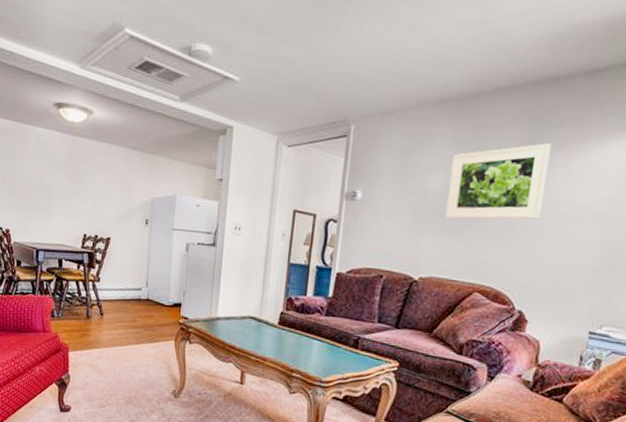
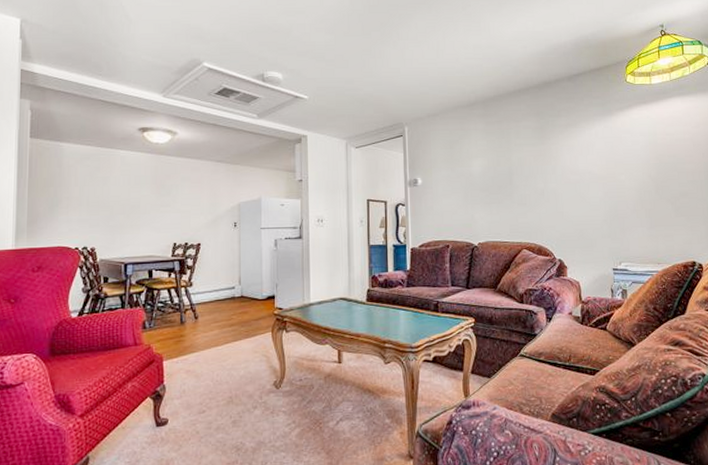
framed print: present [444,143,551,220] -> none [487,129,559,193]

